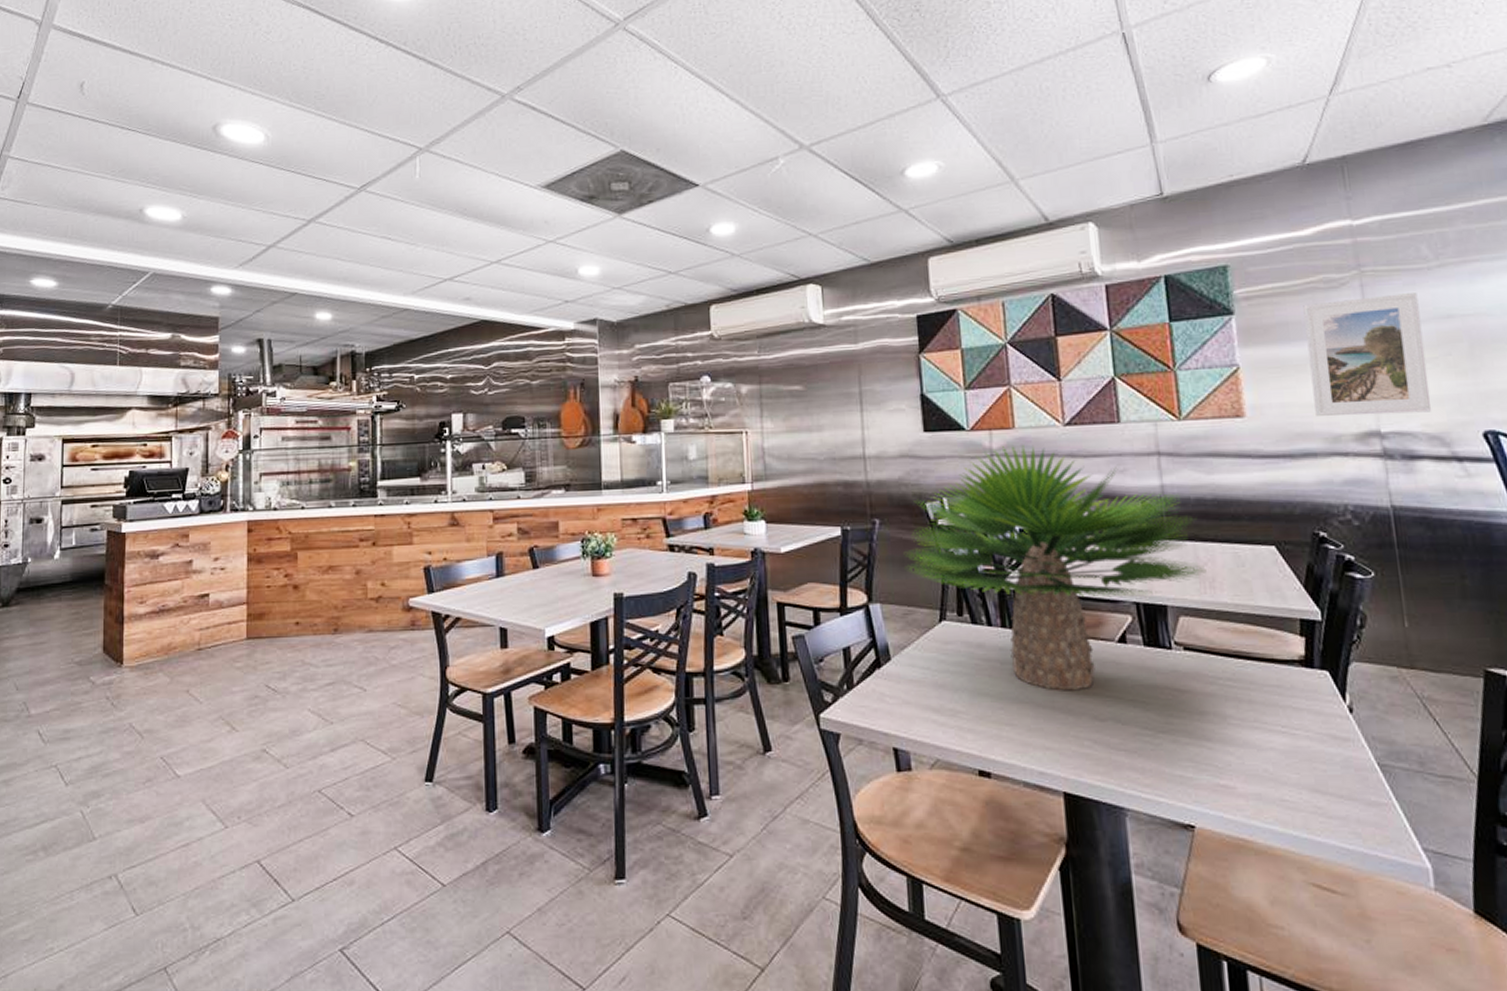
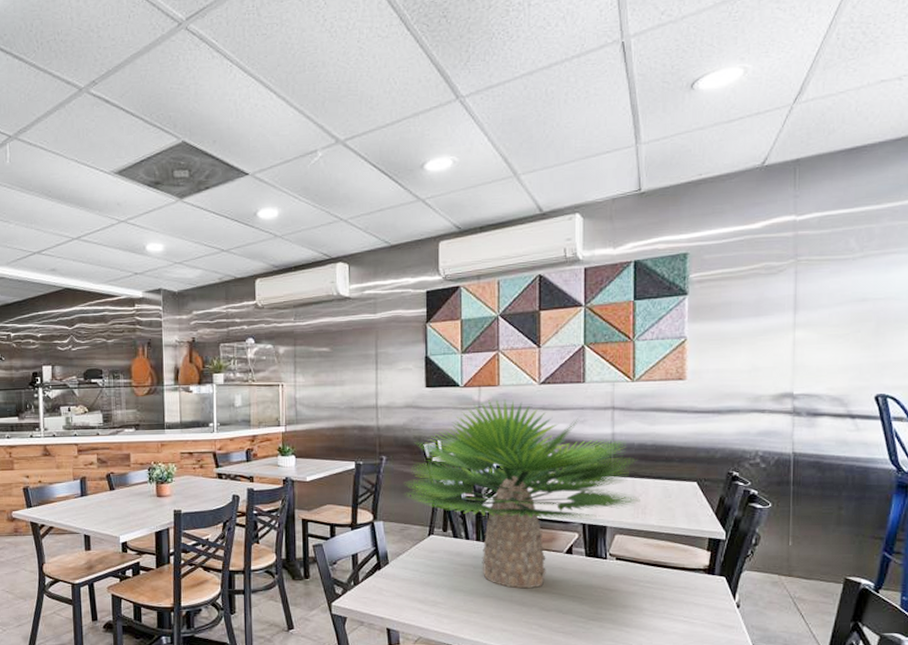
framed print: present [1303,293,1431,416] -> none [743,279,841,380]

